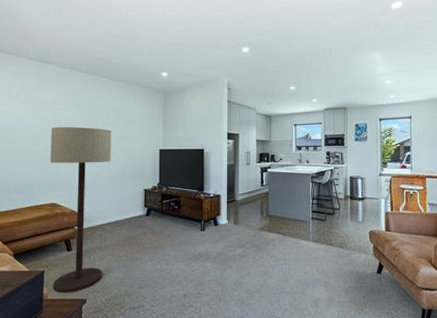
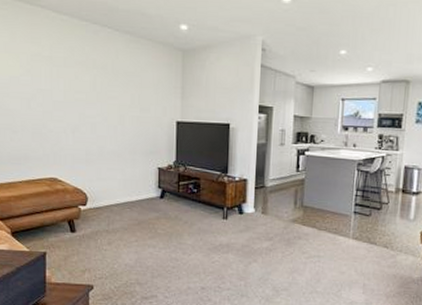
floor lamp: present [50,127,112,294] -> none [47,88,119,278]

